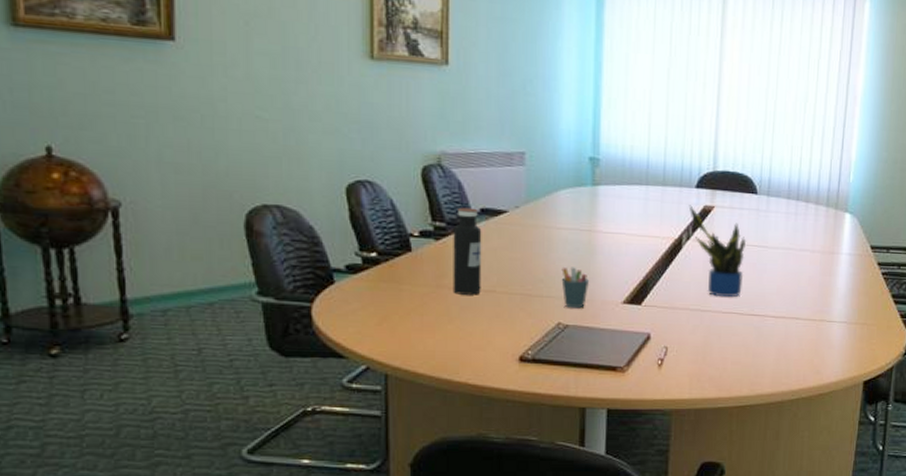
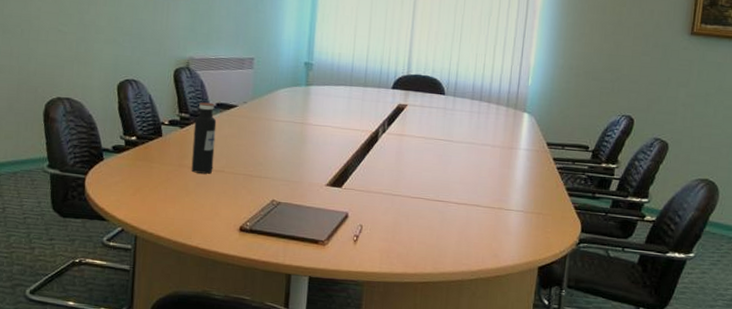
pen holder: present [561,267,589,309] -> none [277,153,299,189]
potted plant: present [688,205,747,298] -> none [385,103,435,185]

